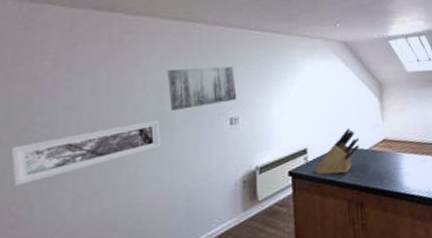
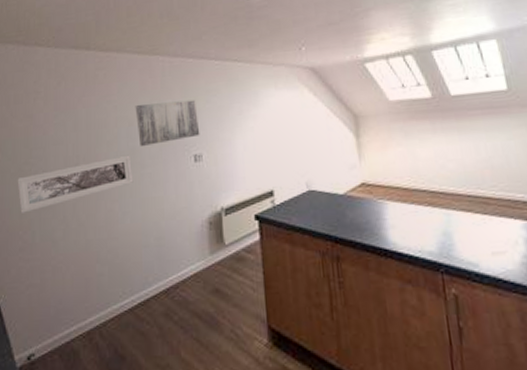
knife block: present [314,128,360,175] -> none [282,168,333,222]

